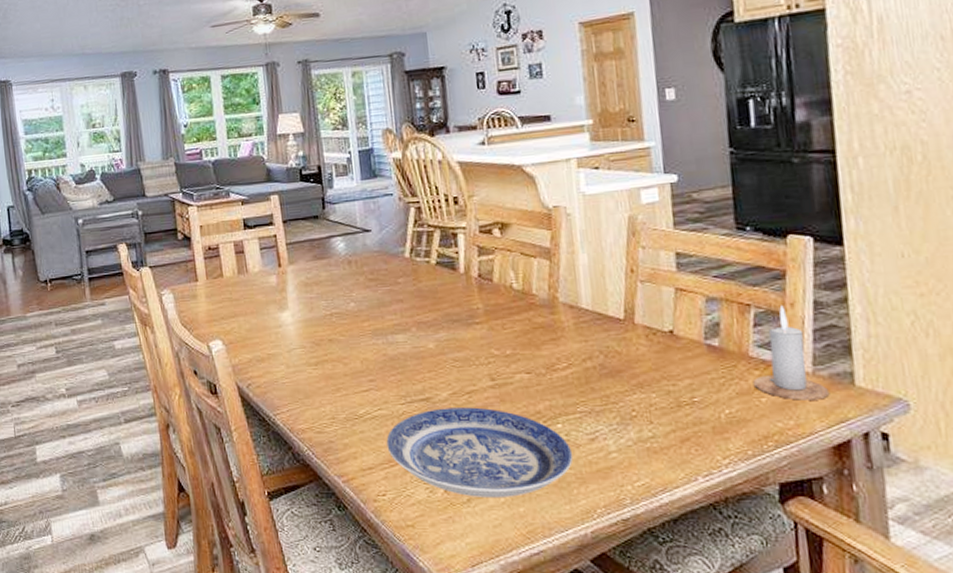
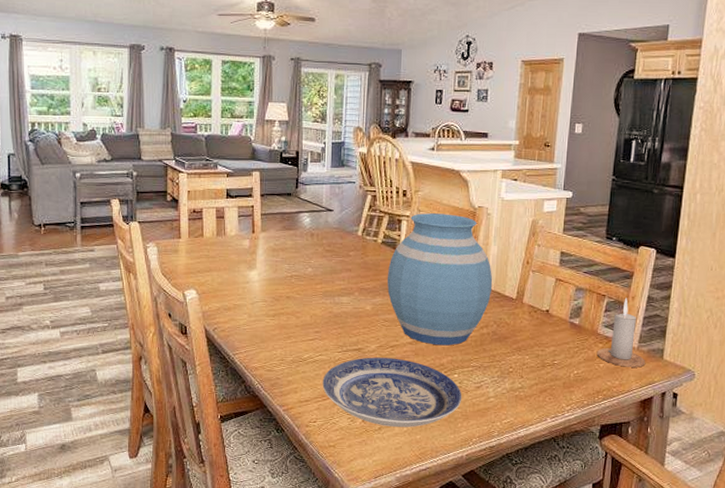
vase: none [449,219,590,388] -> present [387,213,493,346]

